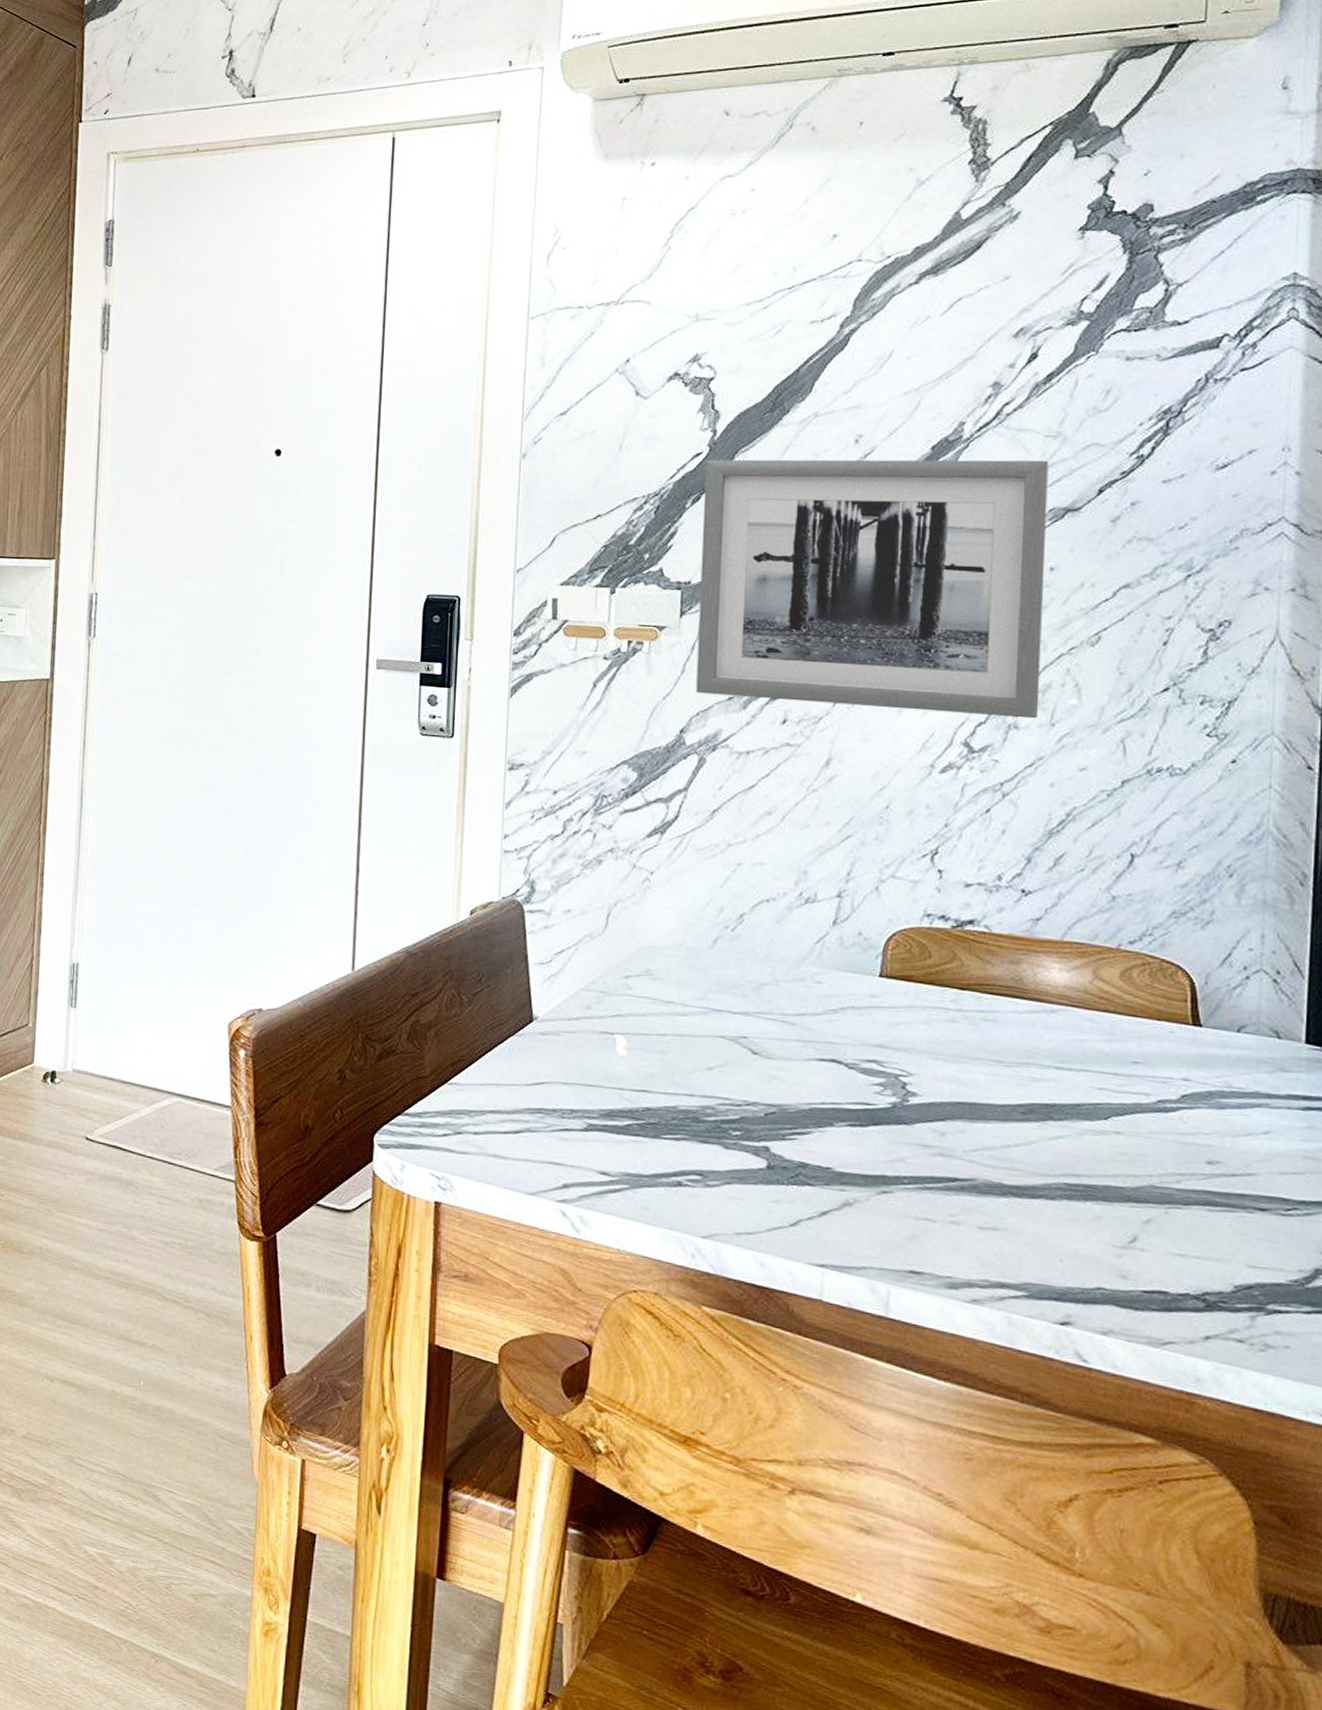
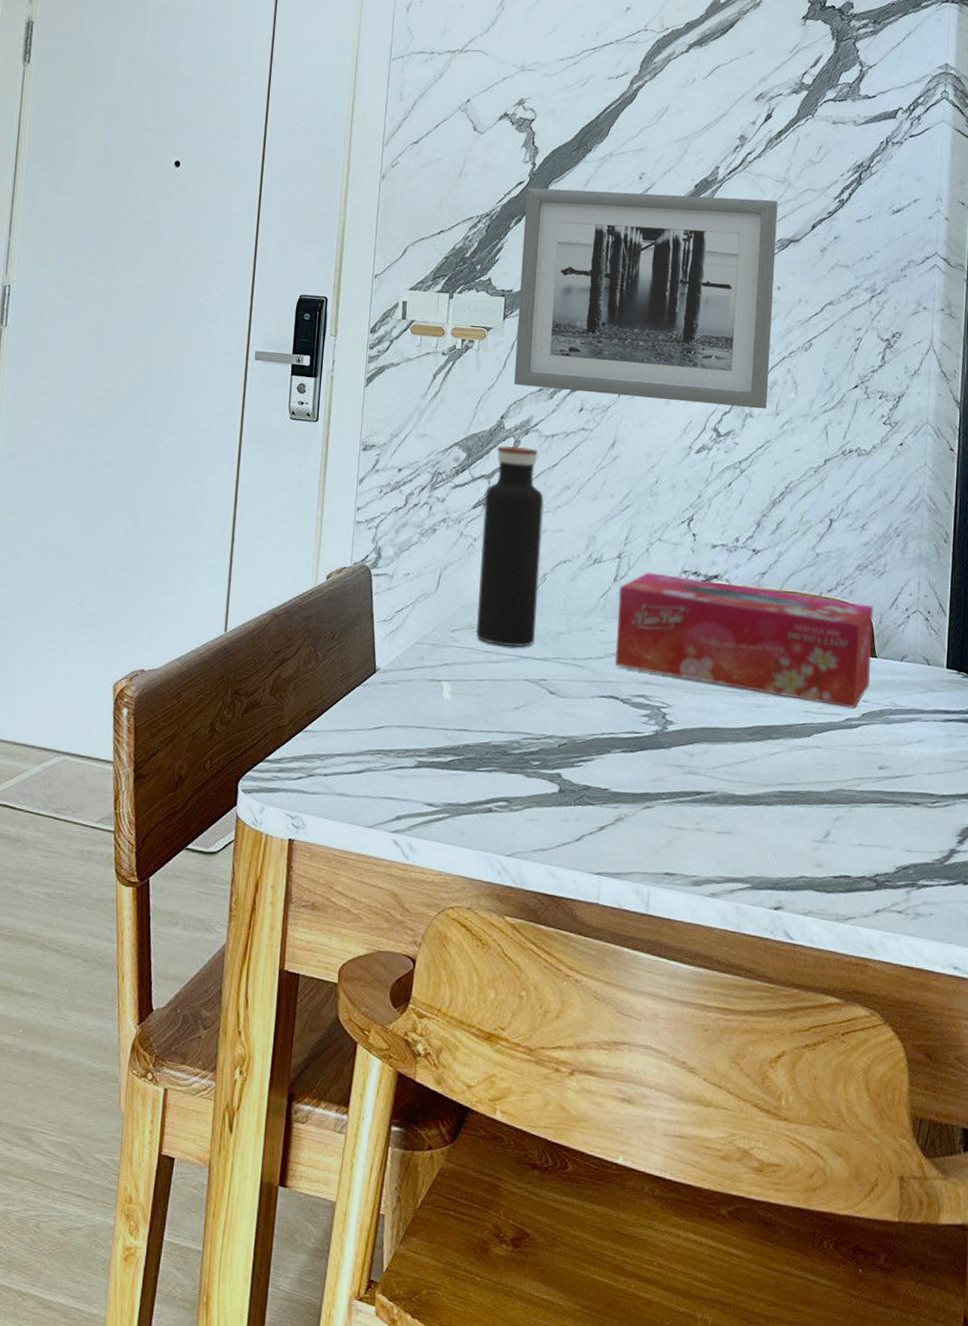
water bottle: none [656,764,738,998] -> present [476,445,544,647]
tissue box: none [836,915,1197,1088] -> present [615,572,874,709]

